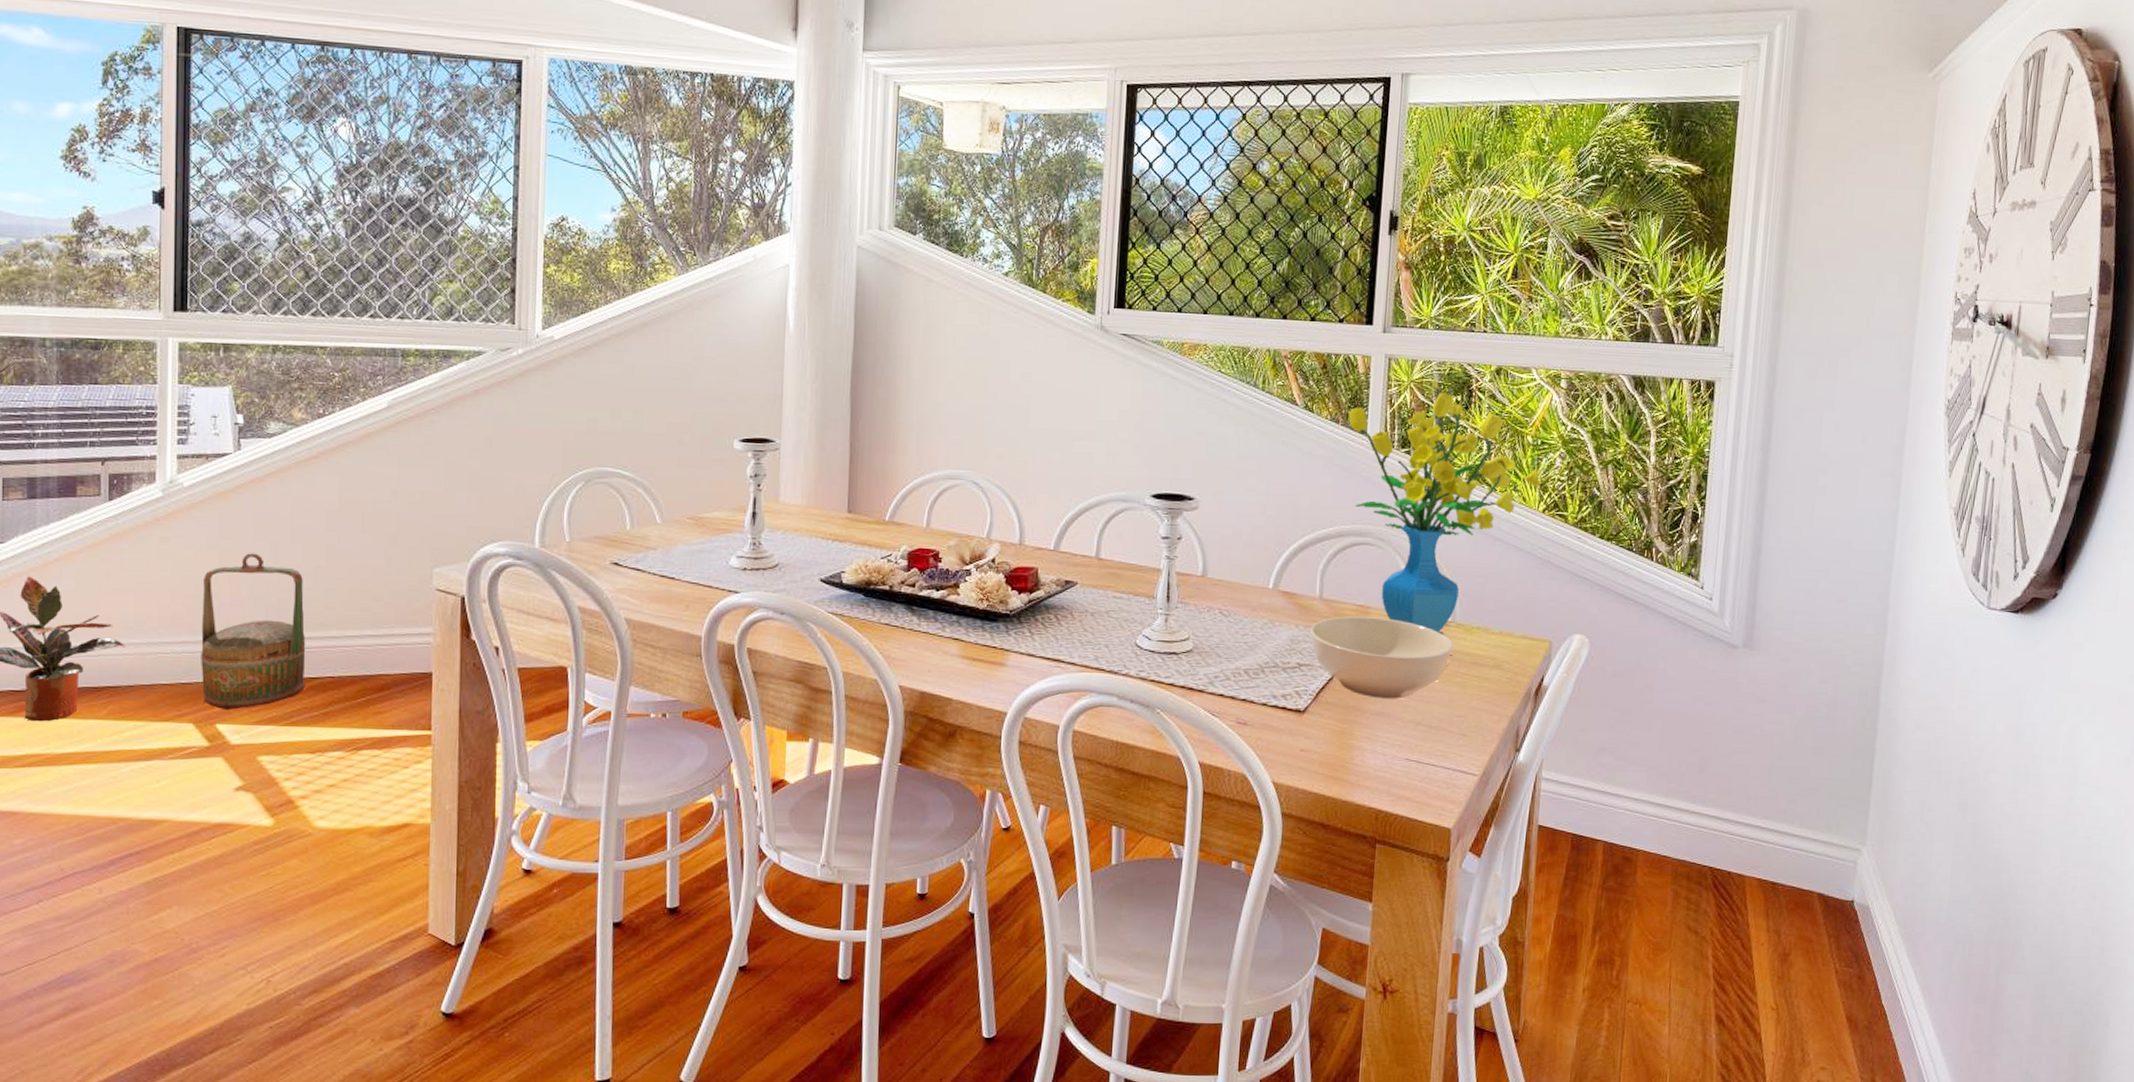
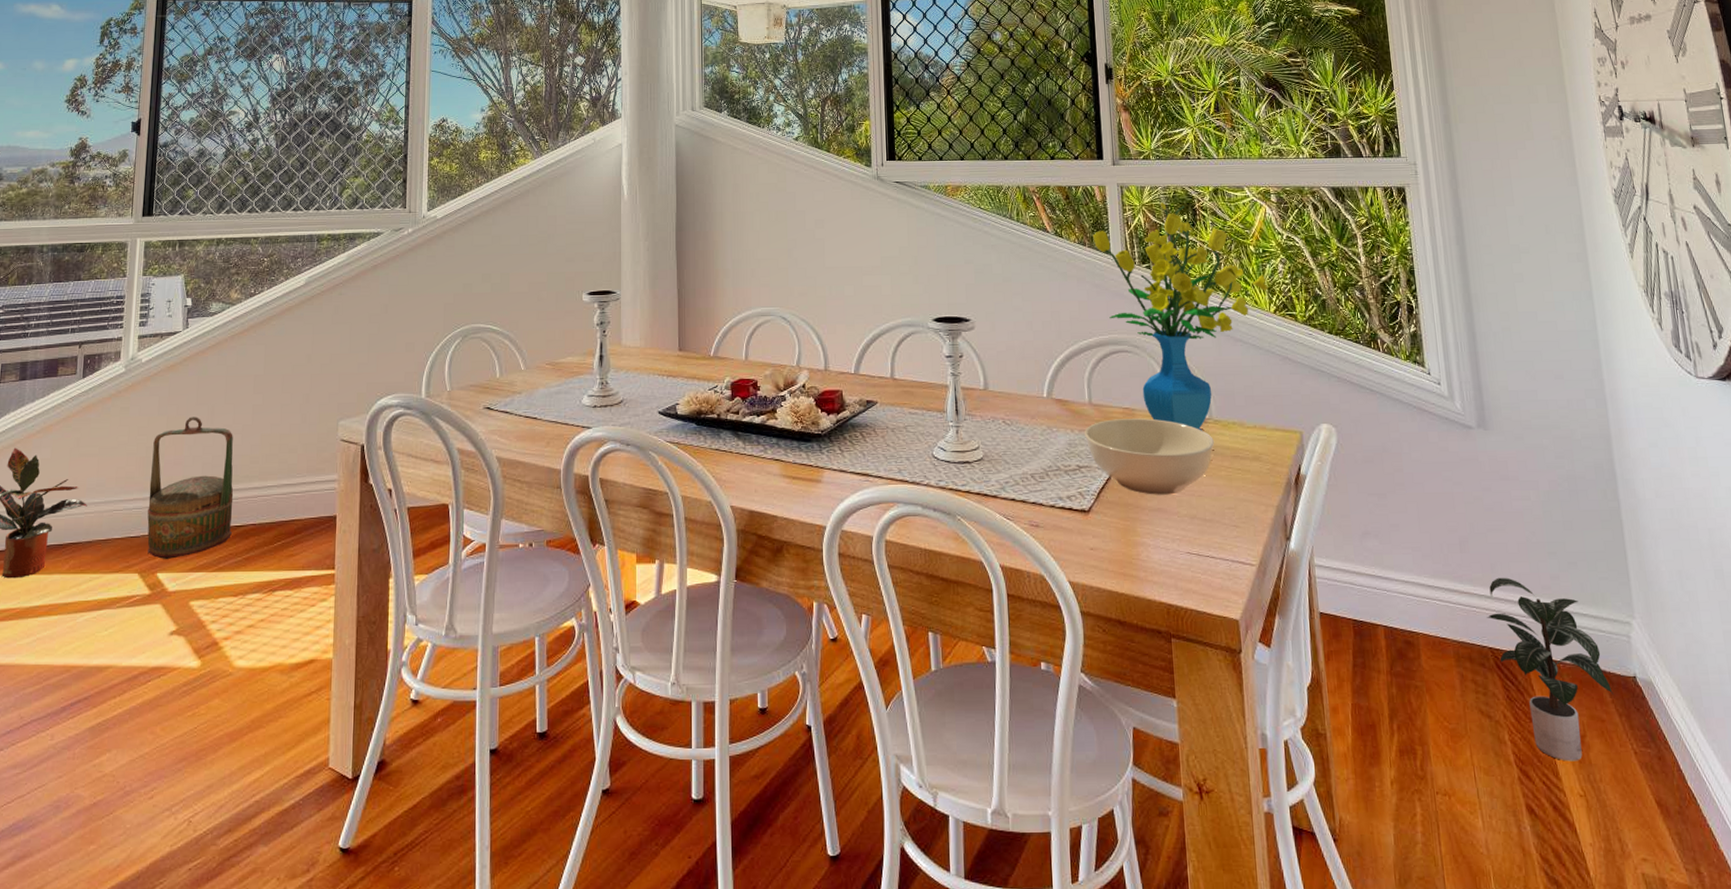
potted plant: none [1713,799,1828,977] -> present [1486,577,1614,762]

